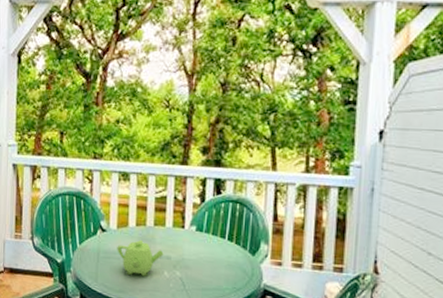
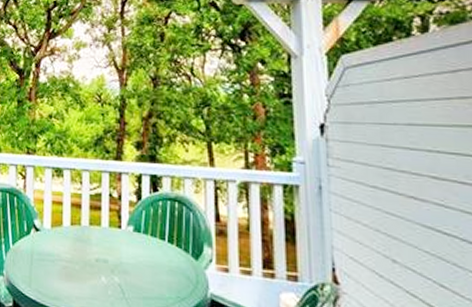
teapot: present [117,240,164,276] -> none [51,241,100,282]

